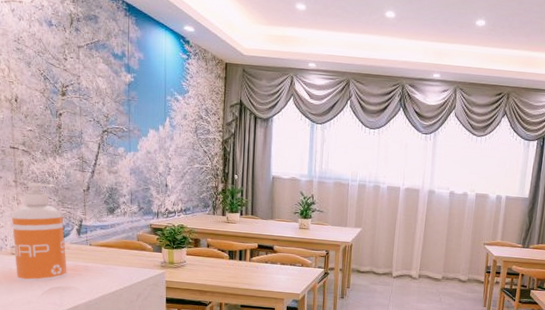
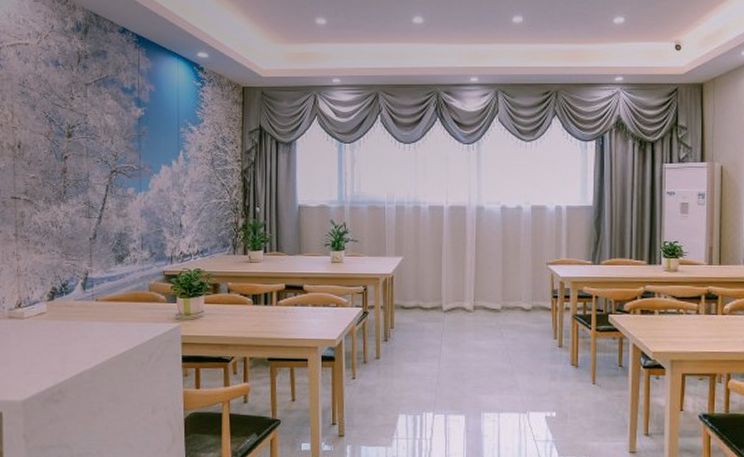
soap dispenser: present [12,182,67,282] -> none [10,234,70,348]

